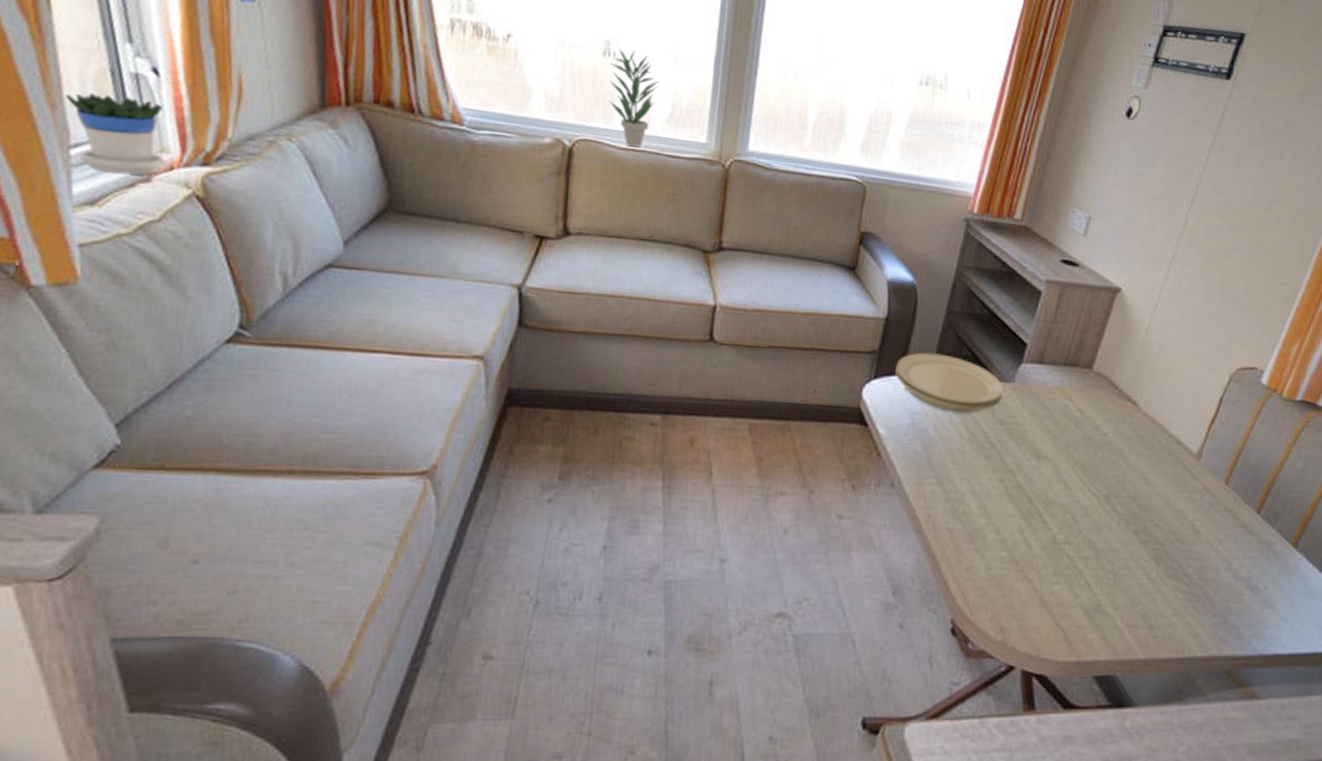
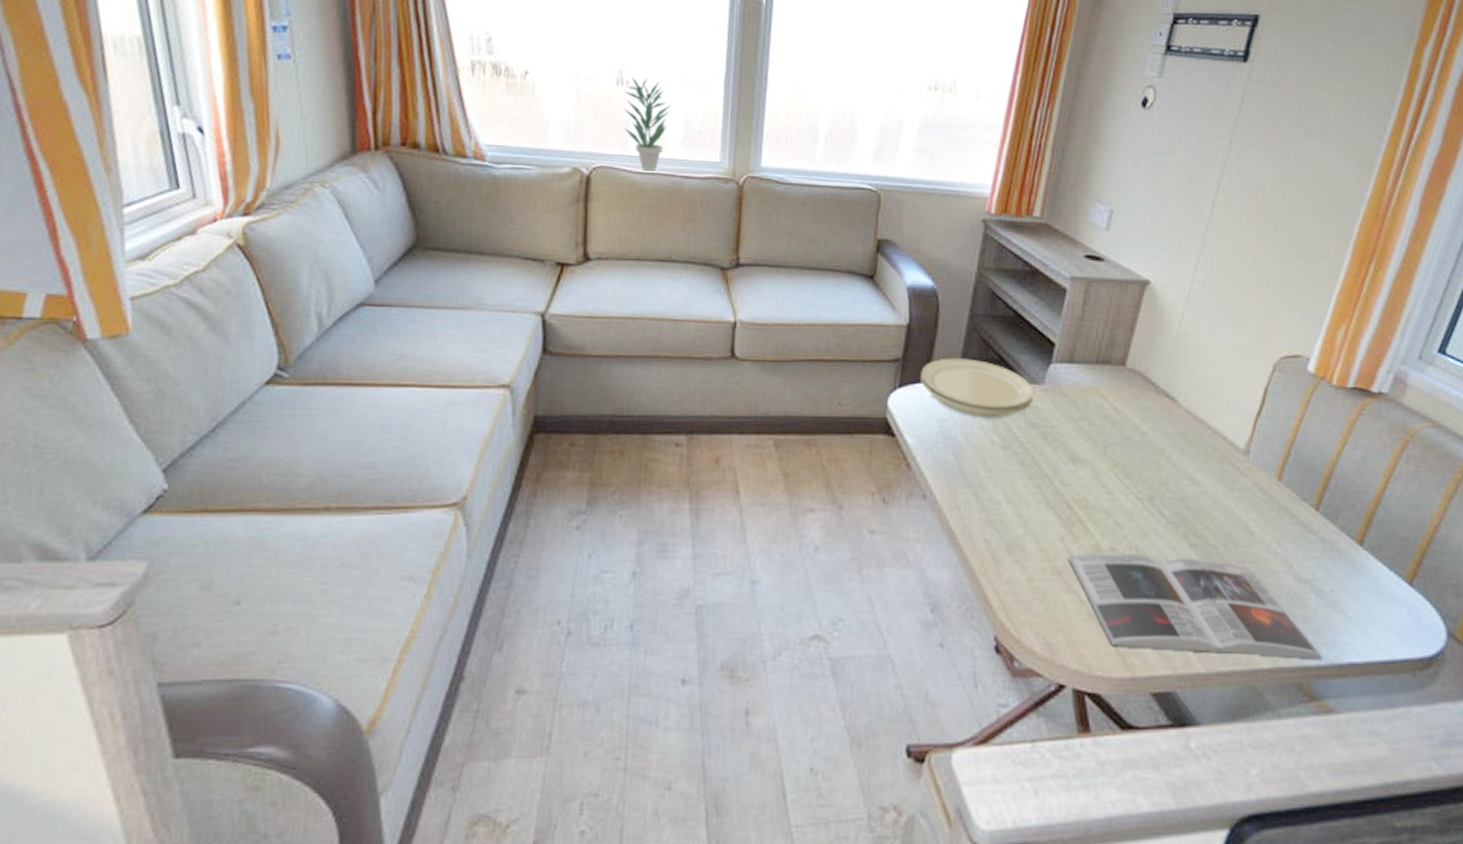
flowerpot: present [66,92,165,176] -> none [120,154,209,229]
magazine: none [1025,544,1253,650] -> present [1067,553,1324,659]

